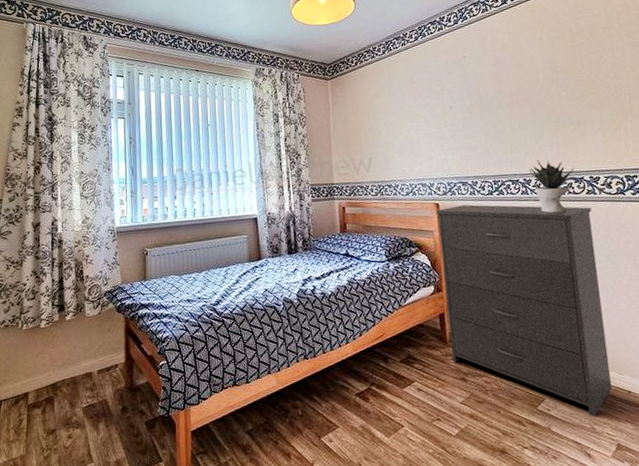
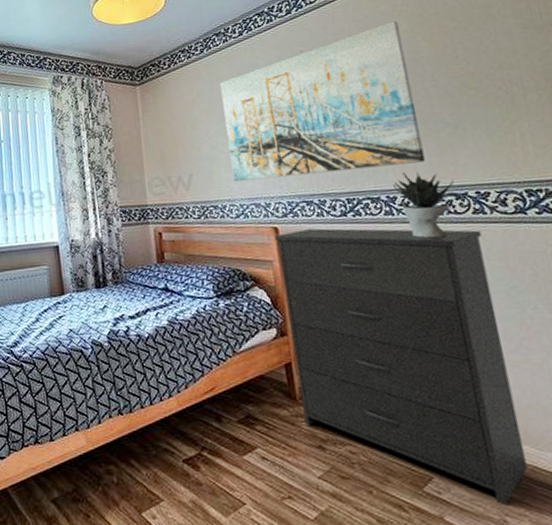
wall art: none [397,35,555,165] -> present [220,21,426,182]

